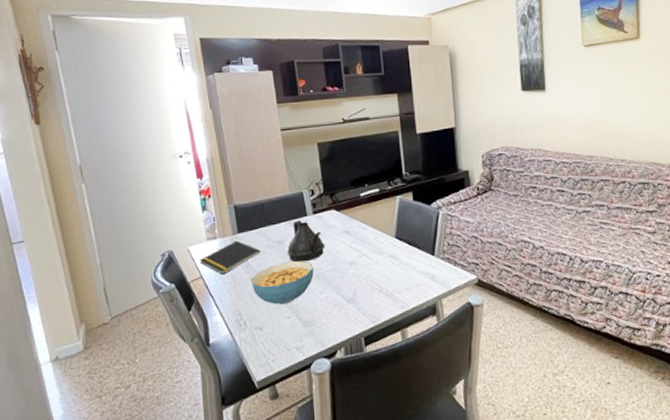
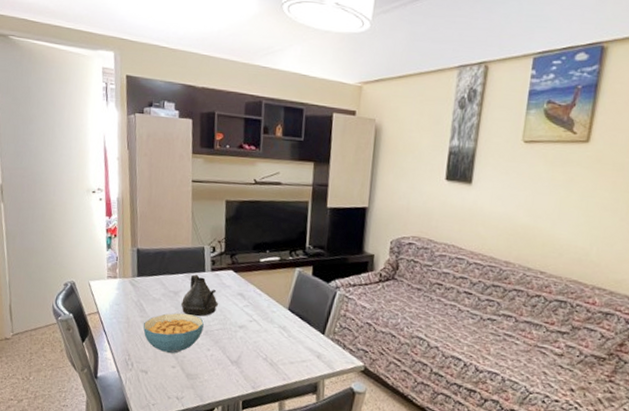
notepad: present [199,240,261,275] -> none [98,283,156,314]

